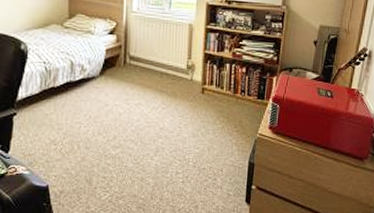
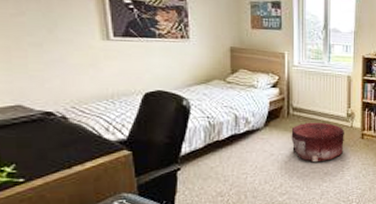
pouf: none [127,72,183,116] -> present [291,122,344,163]

